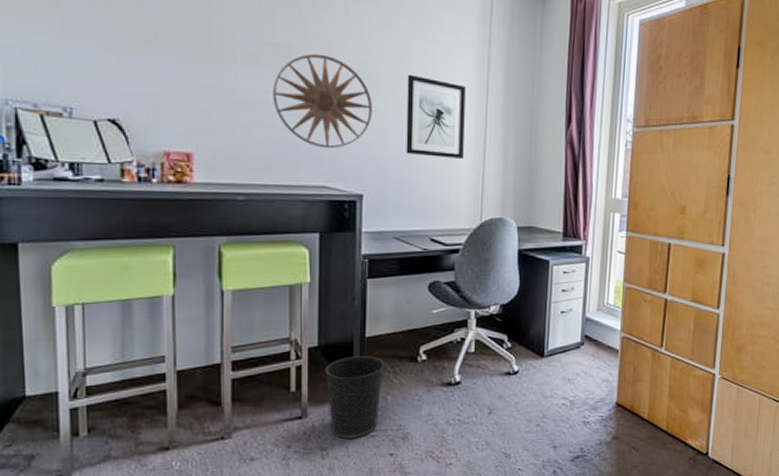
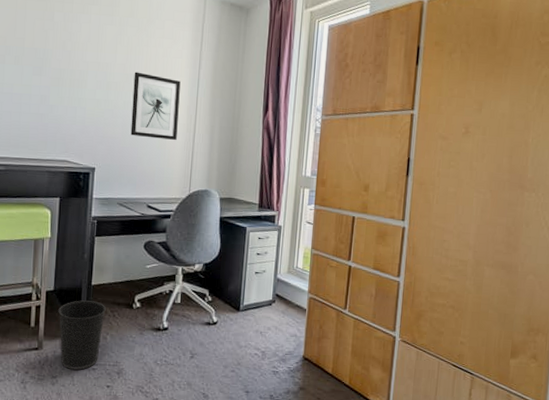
wall art: present [273,53,373,149] -> none [30,56,106,131]

